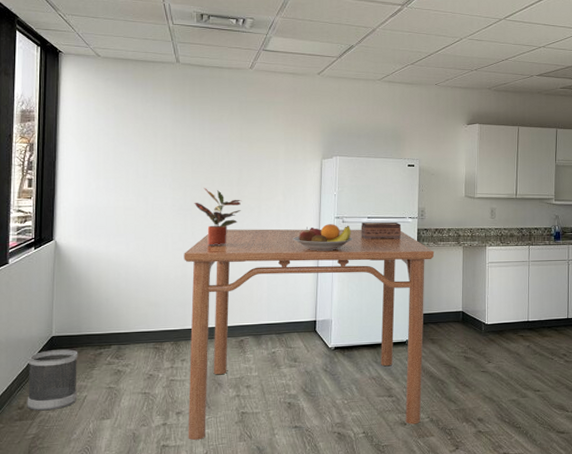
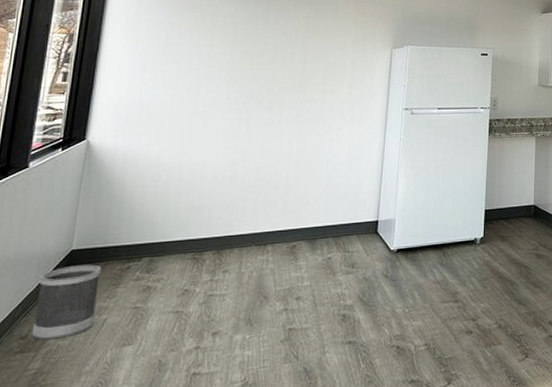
dining table: present [184,229,435,440] -> none [224,121,507,365]
potted plant: present [194,188,242,246] -> none [251,80,304,142]
fruit bowl: present [293,224,353,251] -> none [357,116,421,145]
tissue box: present [361,222,402,240] -> none [430,112,473,132]

